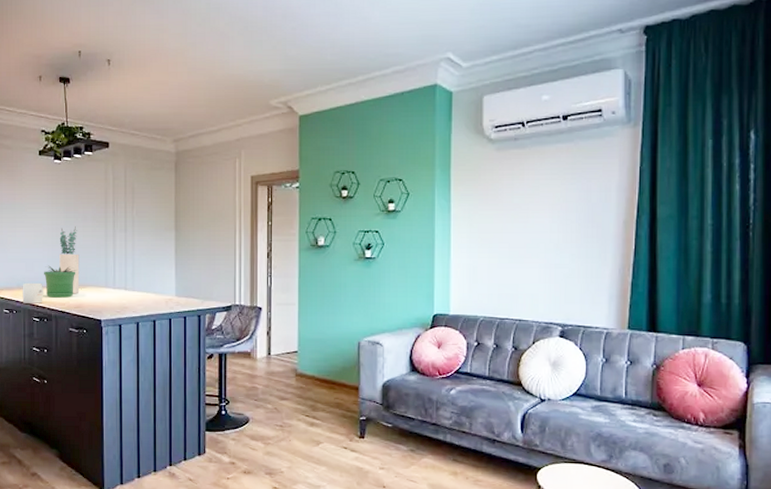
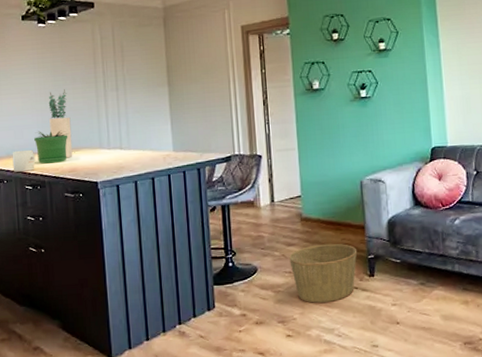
basket: none [281,401,350,460] -> present [289,243,358,304]

